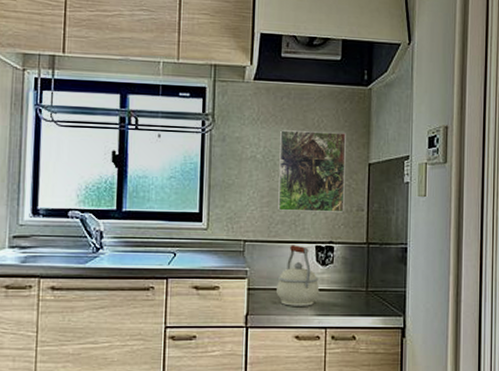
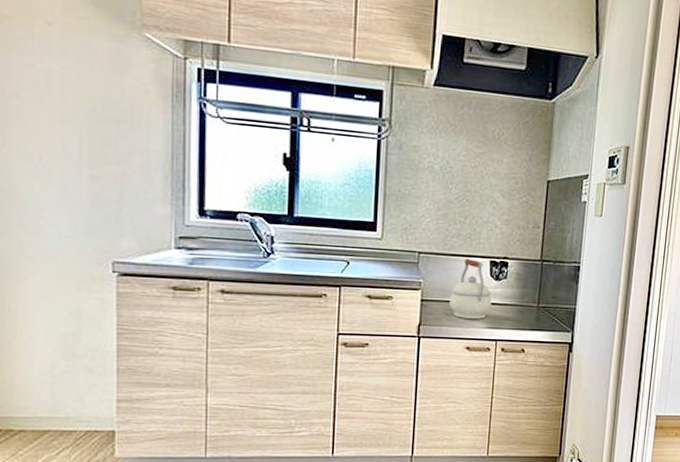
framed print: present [278,130,346,212] -> none [454,141,527,229]

